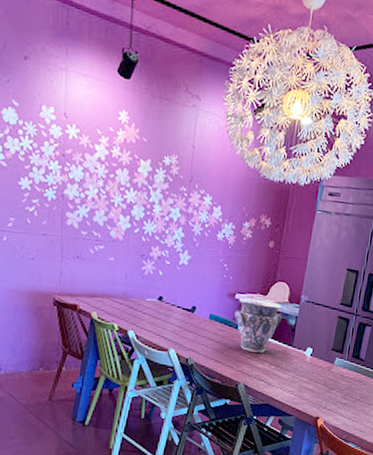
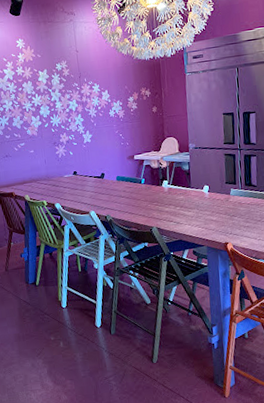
vase: present [234,298,282,353] -> none [136,155,176,200]

